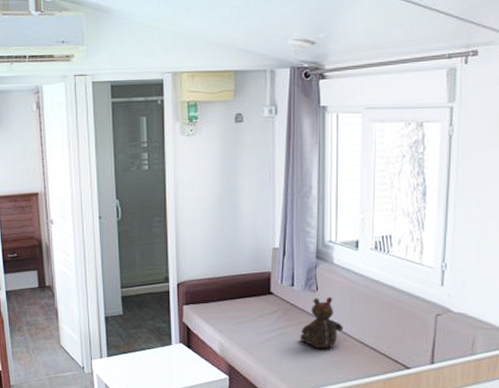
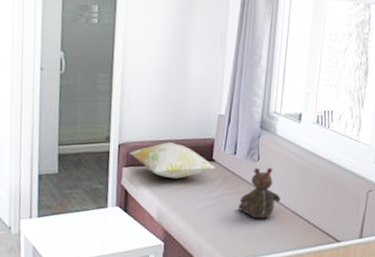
decorative pillow: none [188,278,275,314] -> present [129,142,216,179]

